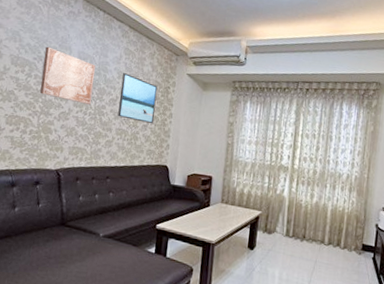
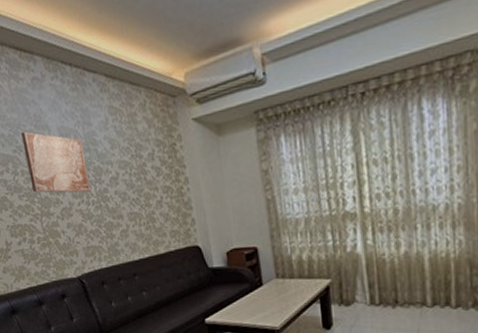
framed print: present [118,72,158,124] -> none [115,138,168,199]

